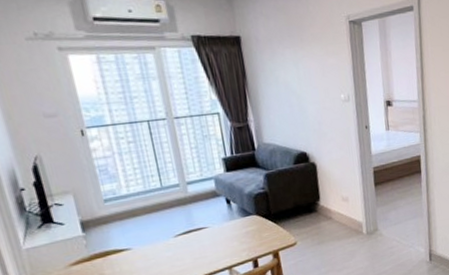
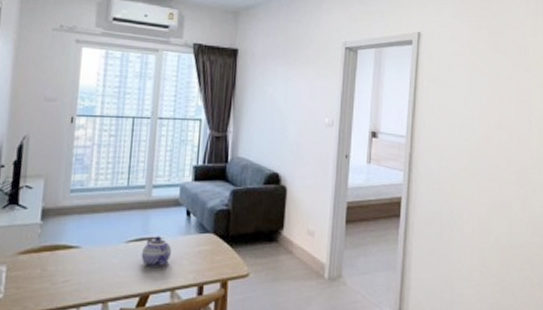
teapot: none [192,226,222,254] -> present [141,236,172,267]

